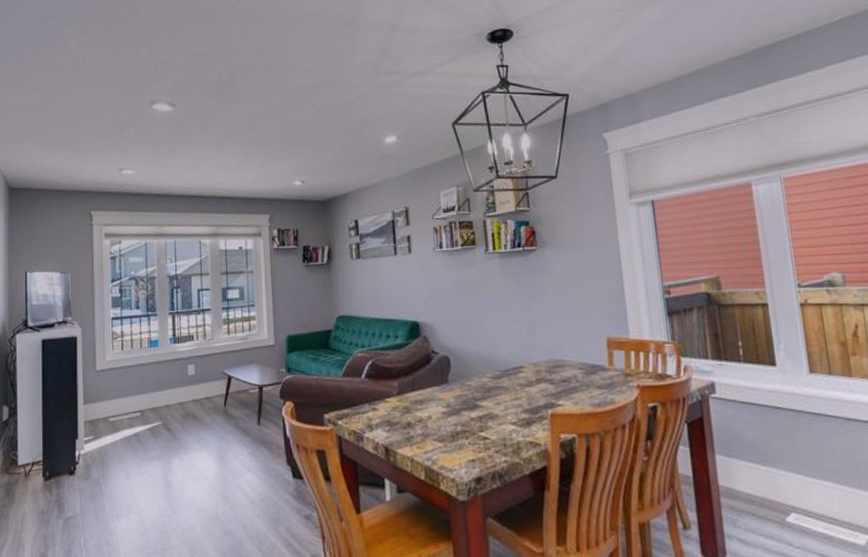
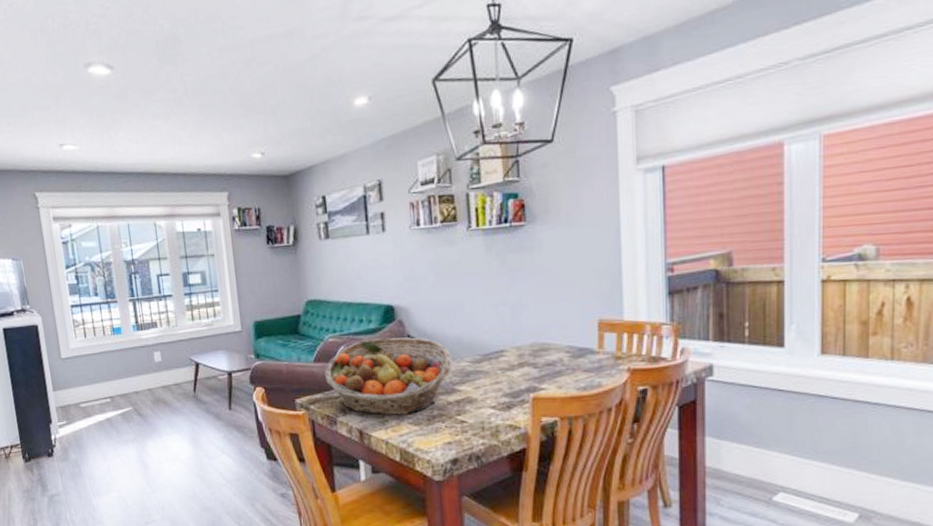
fruit basket: none [352,353,475,431] -> present [324,337,453,415]

